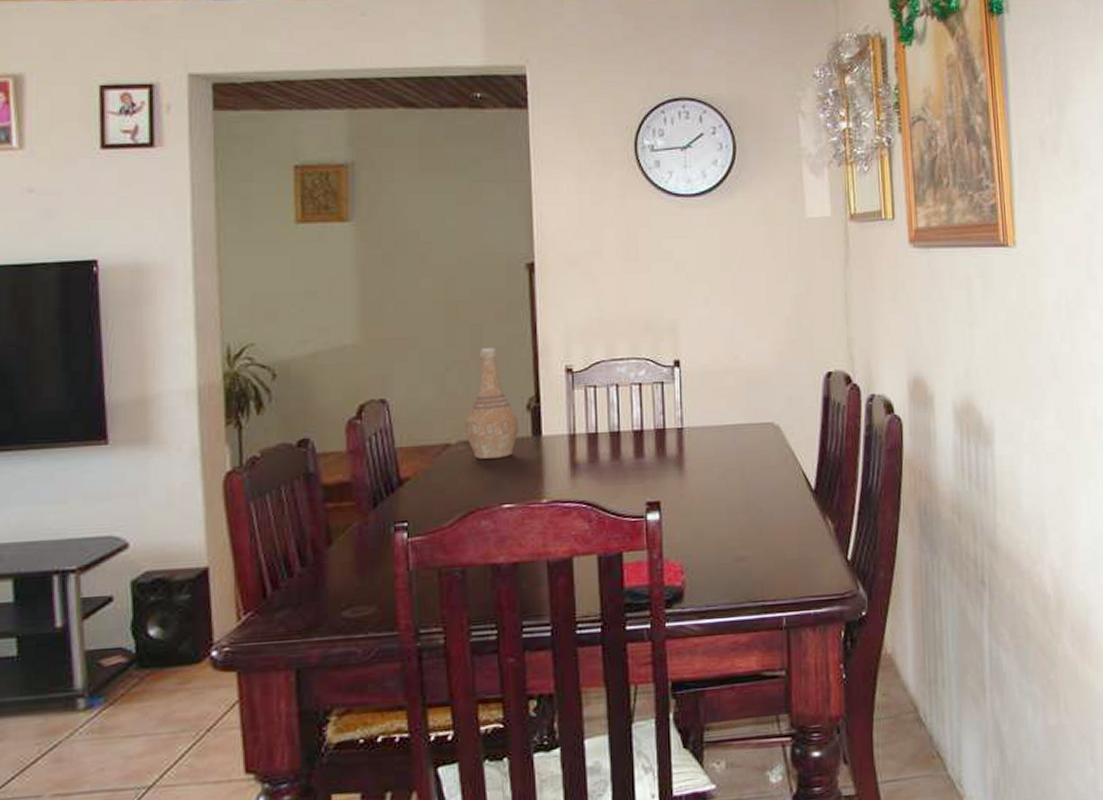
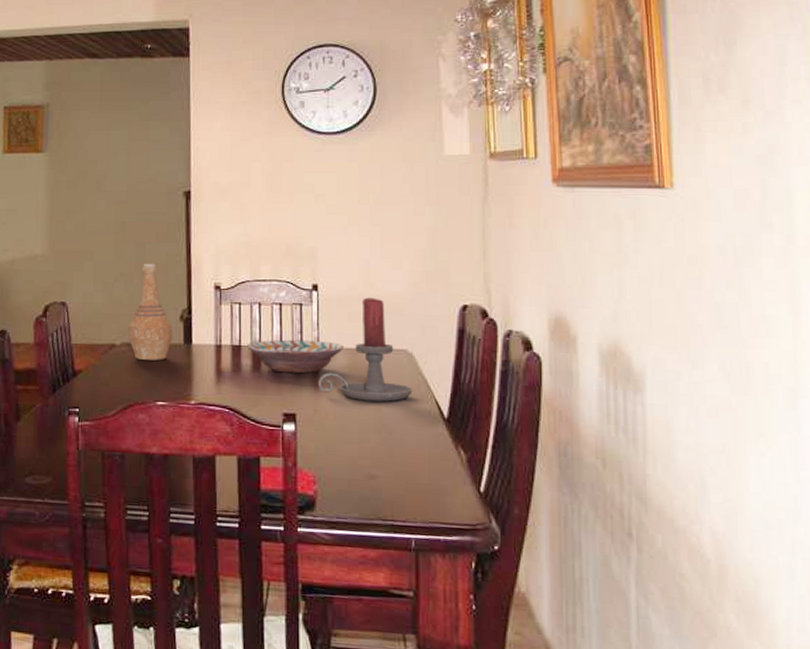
decorative bowl: none [605,420,709,459] -> present [247,339,343,374]
candle holder: none [683,370,780,480] -> present [318,297,413,402]

